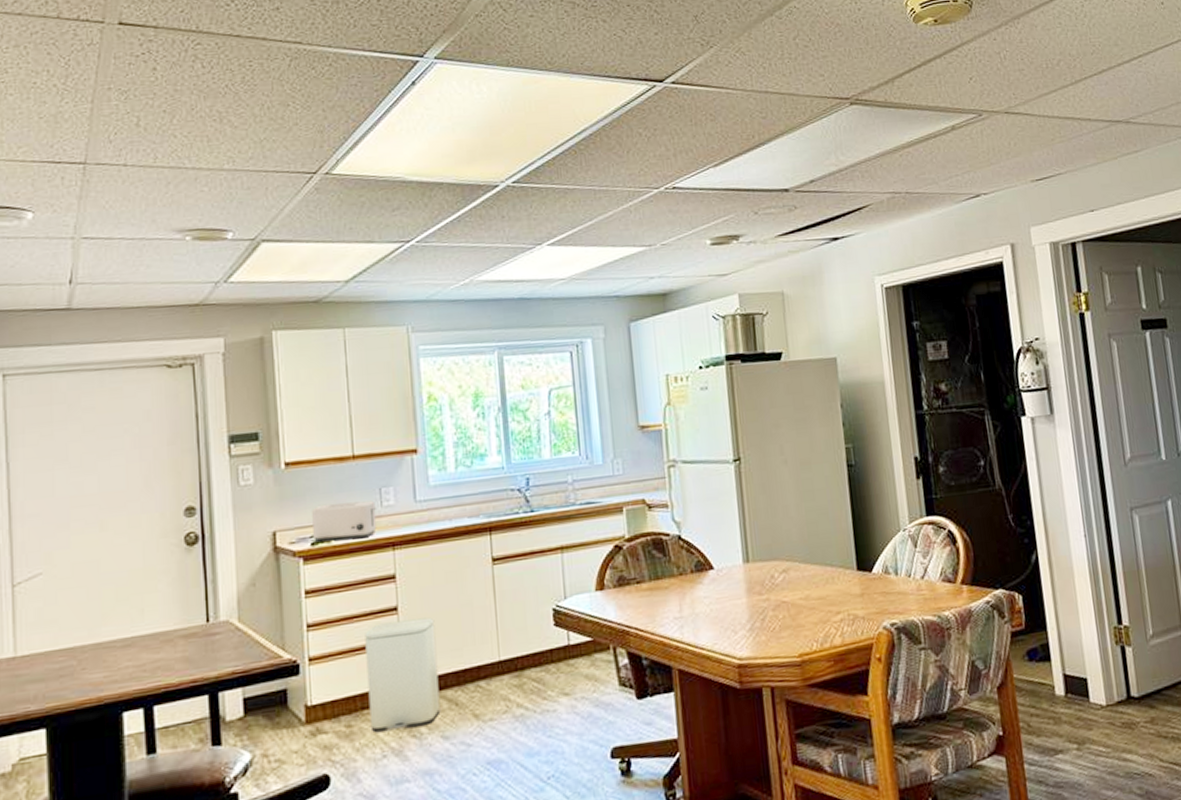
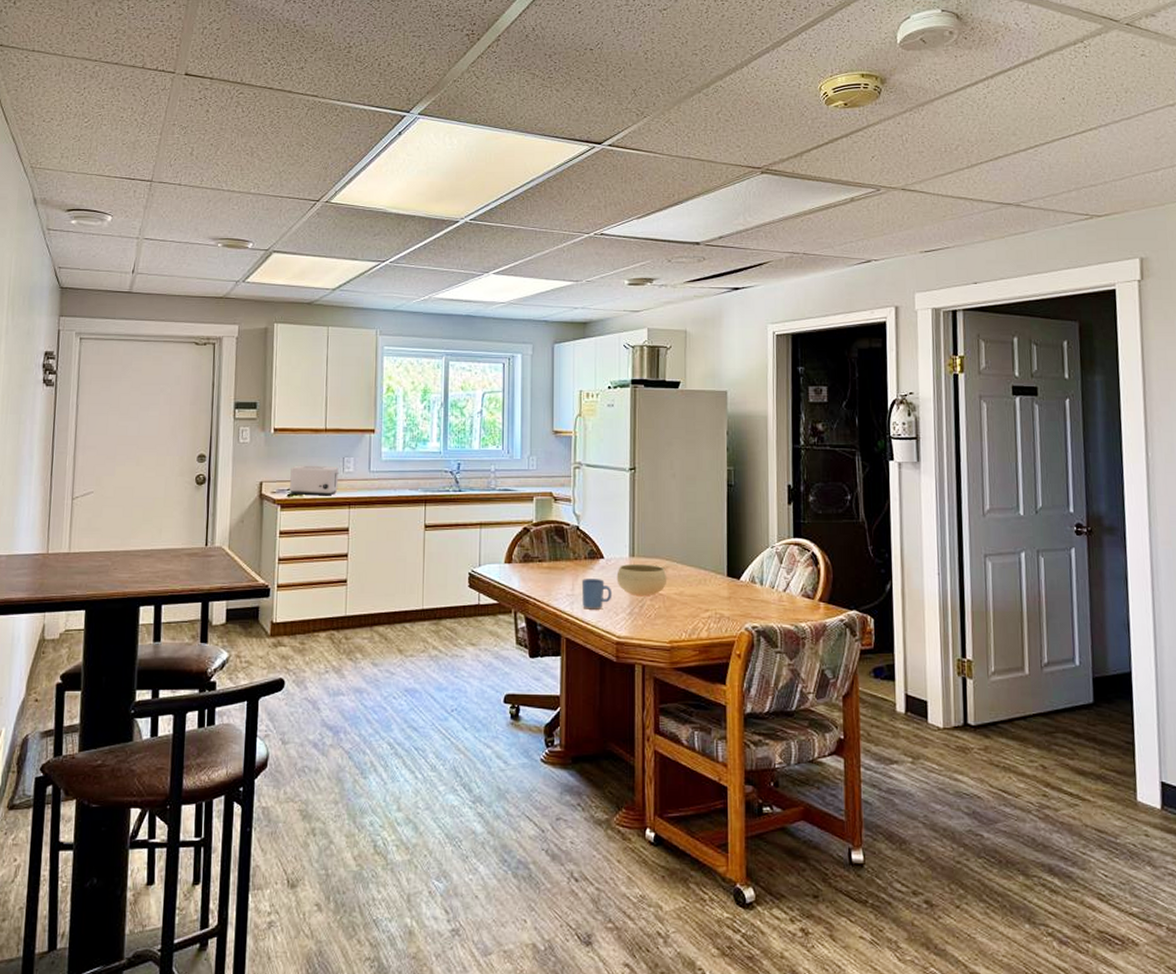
pedal bin: present [365,617,441,733] -> none [318,565,375,653]
mug: none [690,593,728,632] -> present [581,579,613,610]
bowl: none [730,568,790,608] -> present [616,564,667,595]

